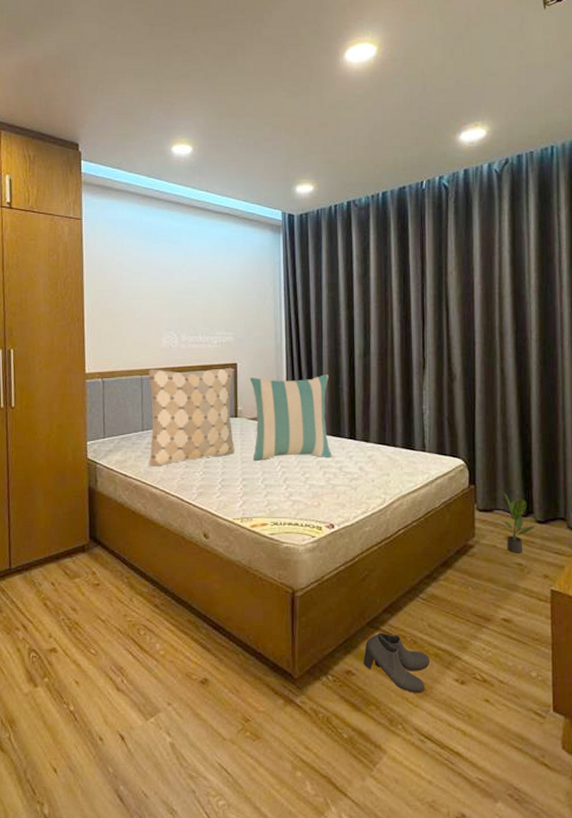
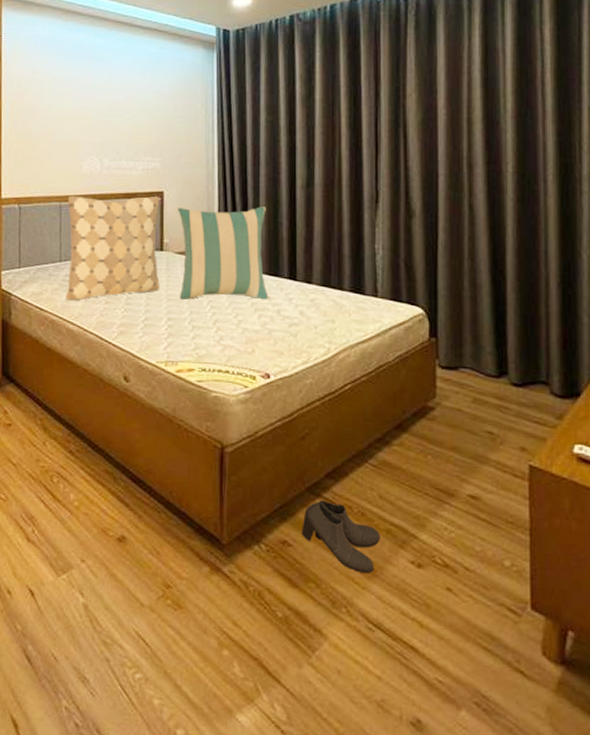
potted plant: present [502,492,534,553] -> none [469,348,509,420]

